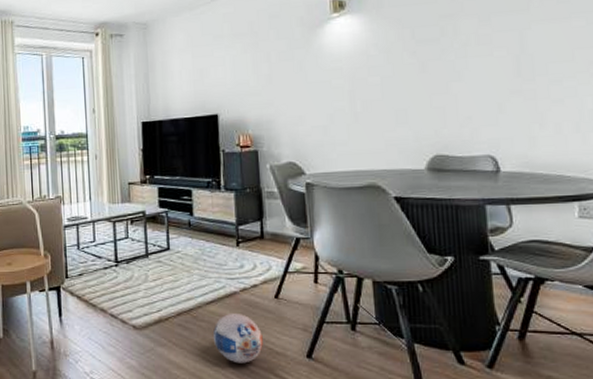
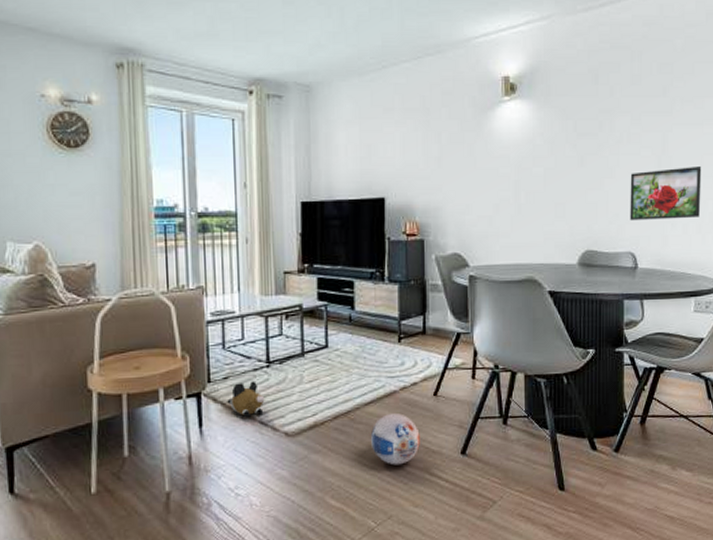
plush toy: none [82,278,115,311] -> present [227,380,265,418]
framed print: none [482,61,576,124] -> present [630,165,702,221]

